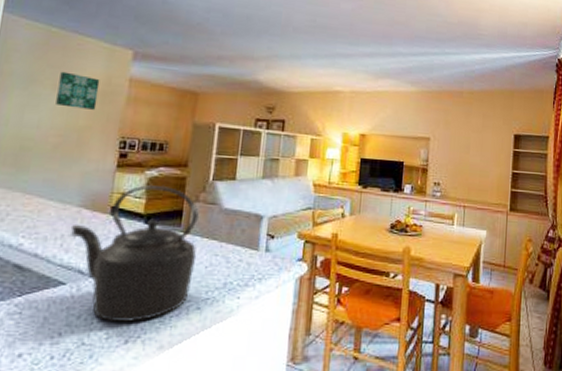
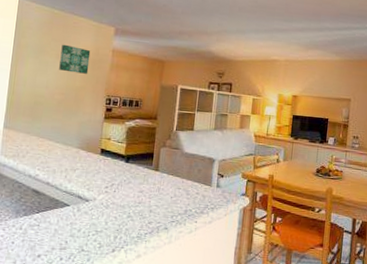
kettle: present [70,185,200,323] -> none [72,133,167,237]

